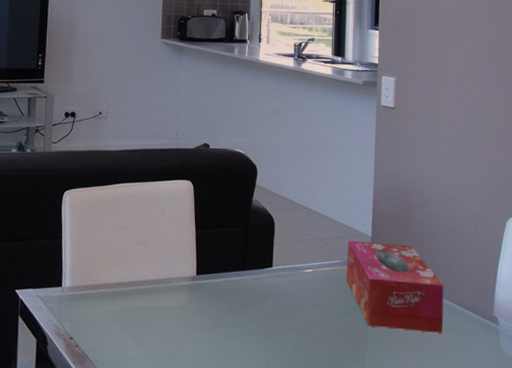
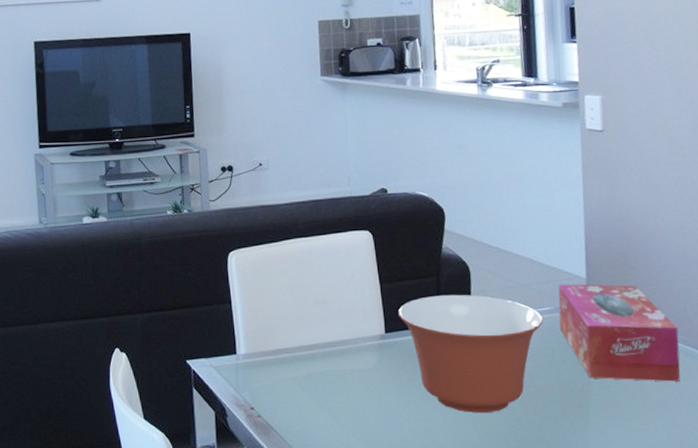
mixing bowl: none [209,243,332,354] -> present [397,294,543,414]

